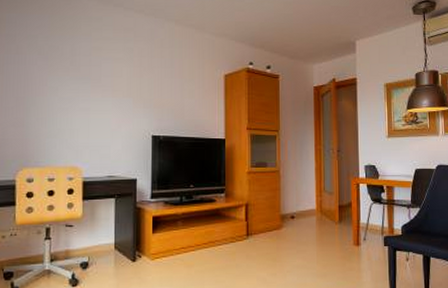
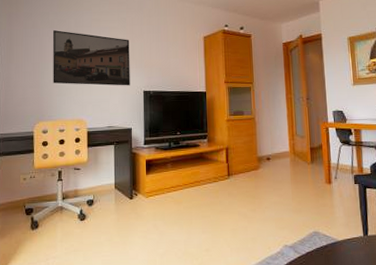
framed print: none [41,58,137,129] -> present [53,30,130,86]

